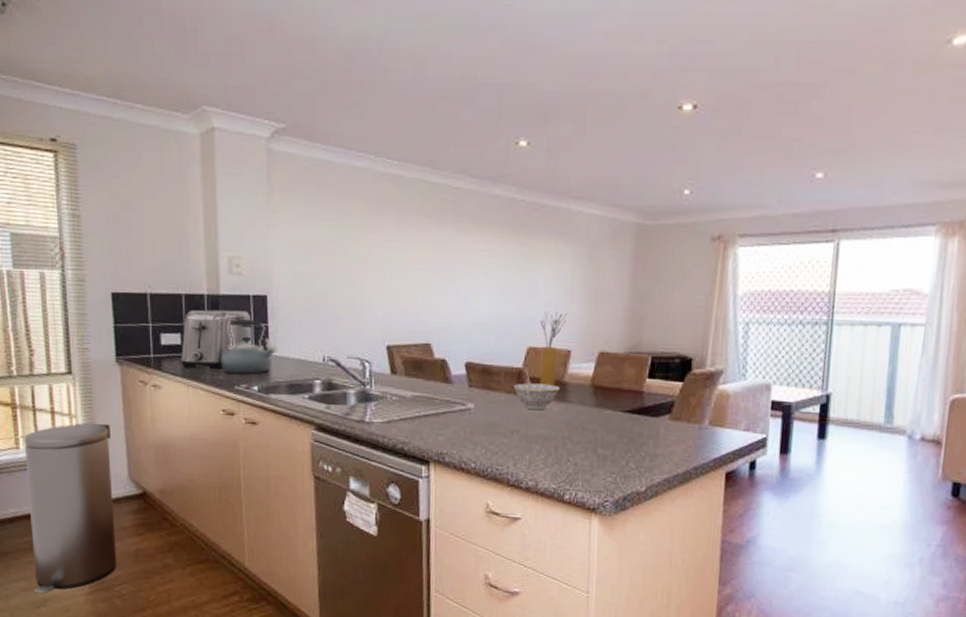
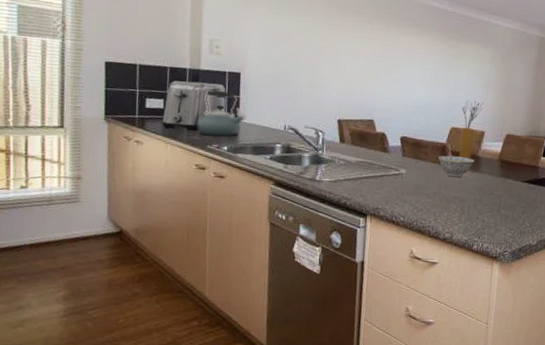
pedal bin: present [24,423,117,594] -> none [12,169,95,316]

